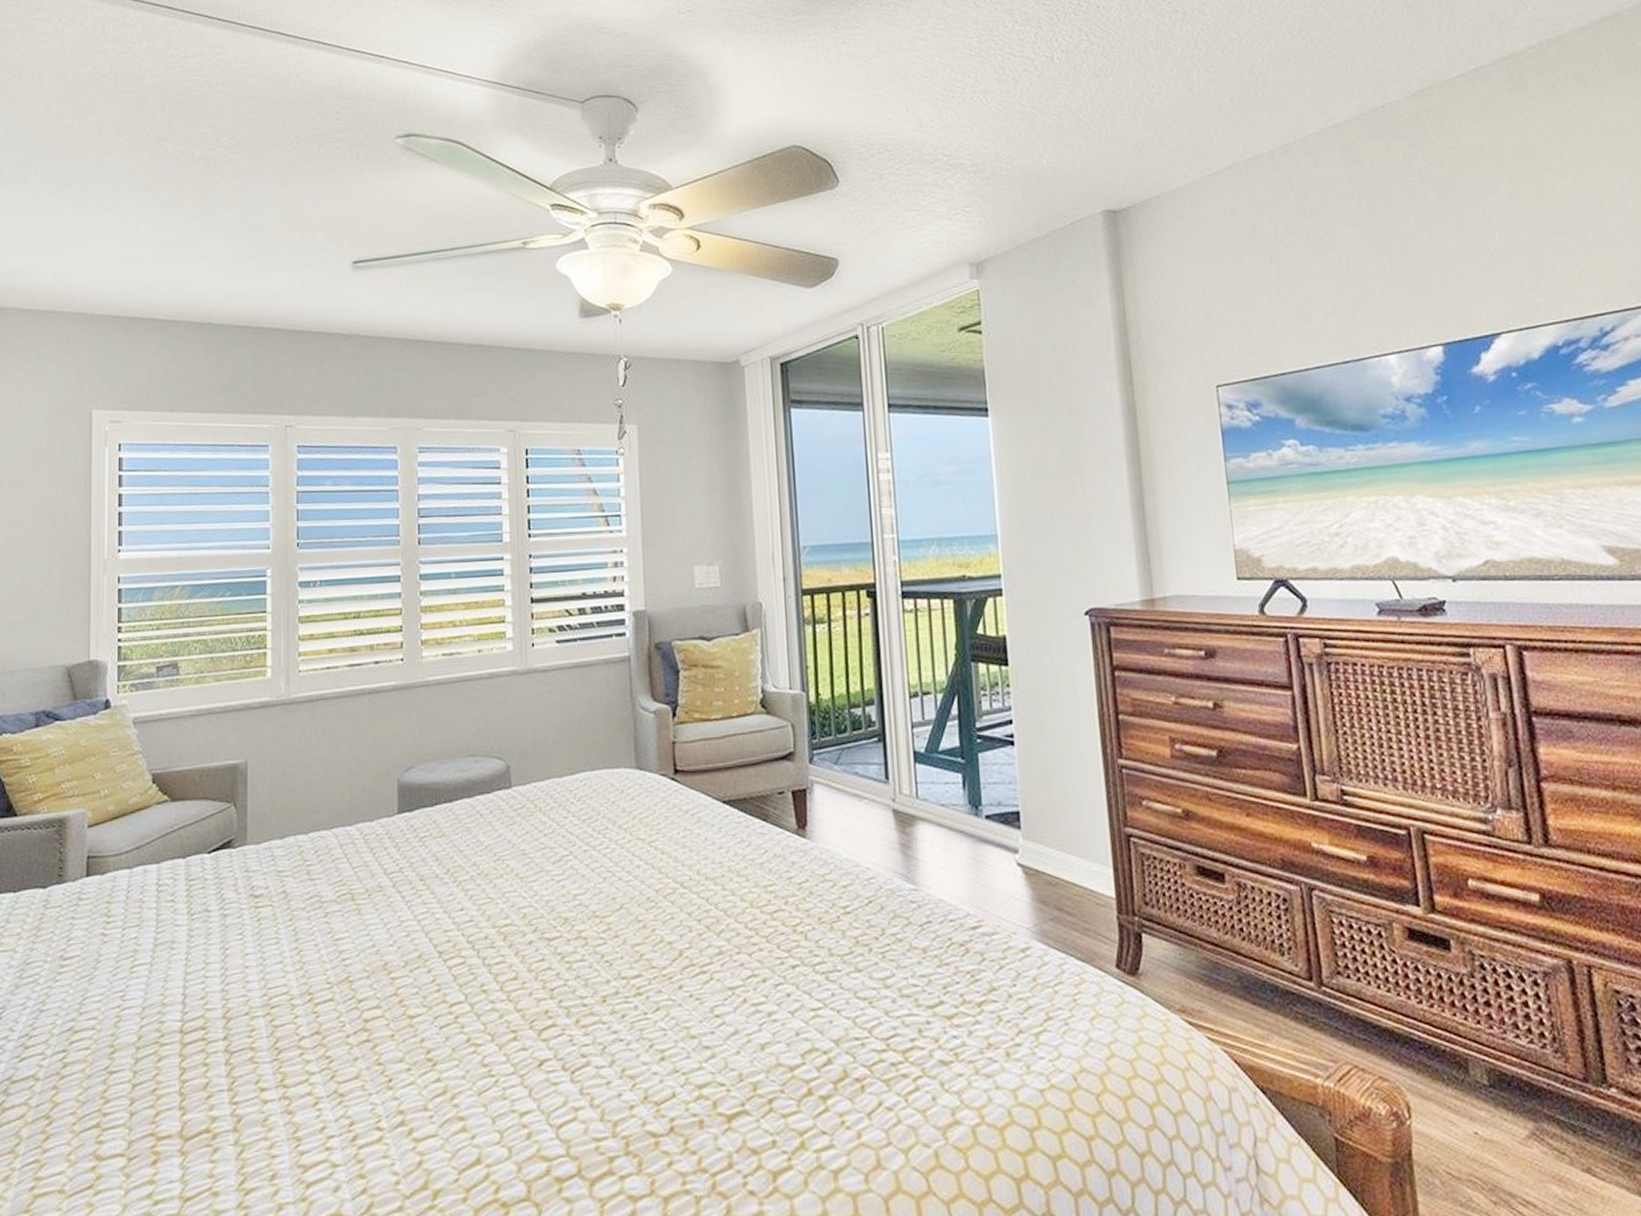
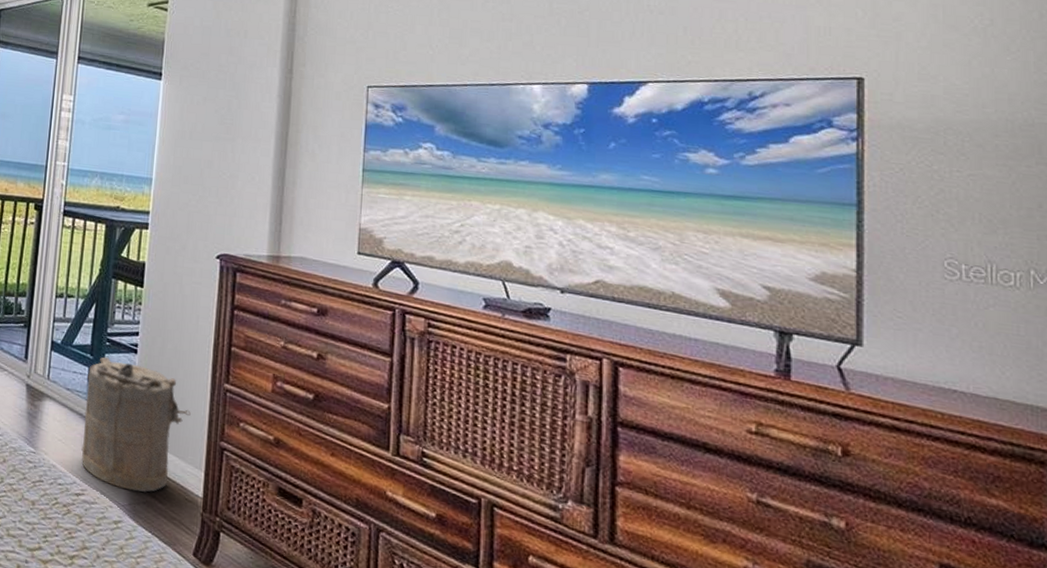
laundry hamper: none [962,757,1086,909] -> present [81,357,191,492]

